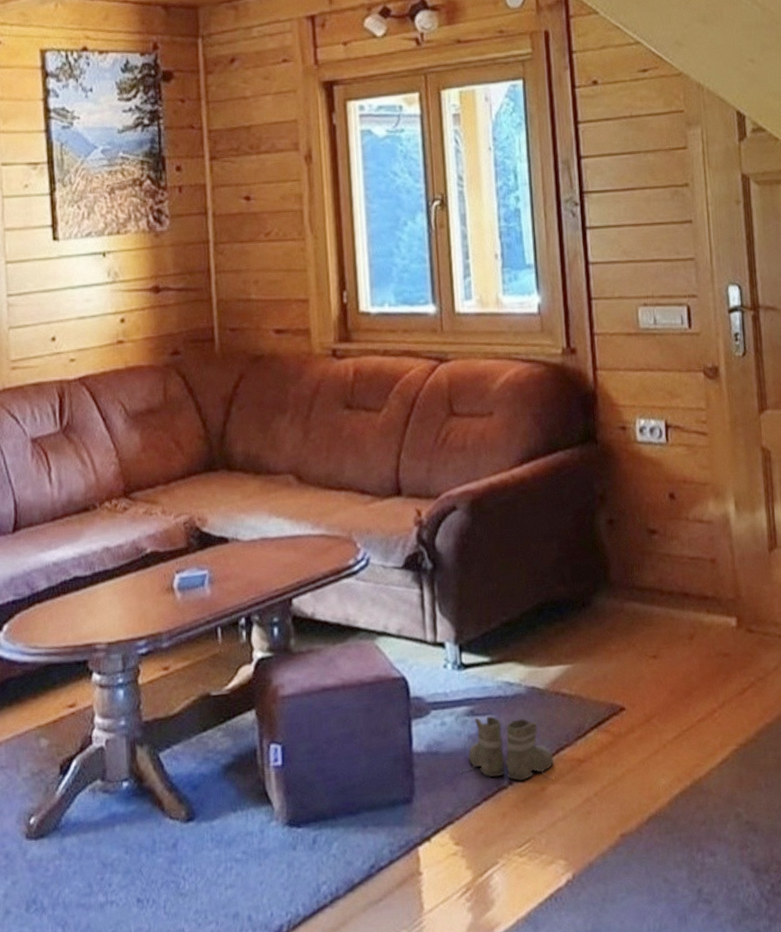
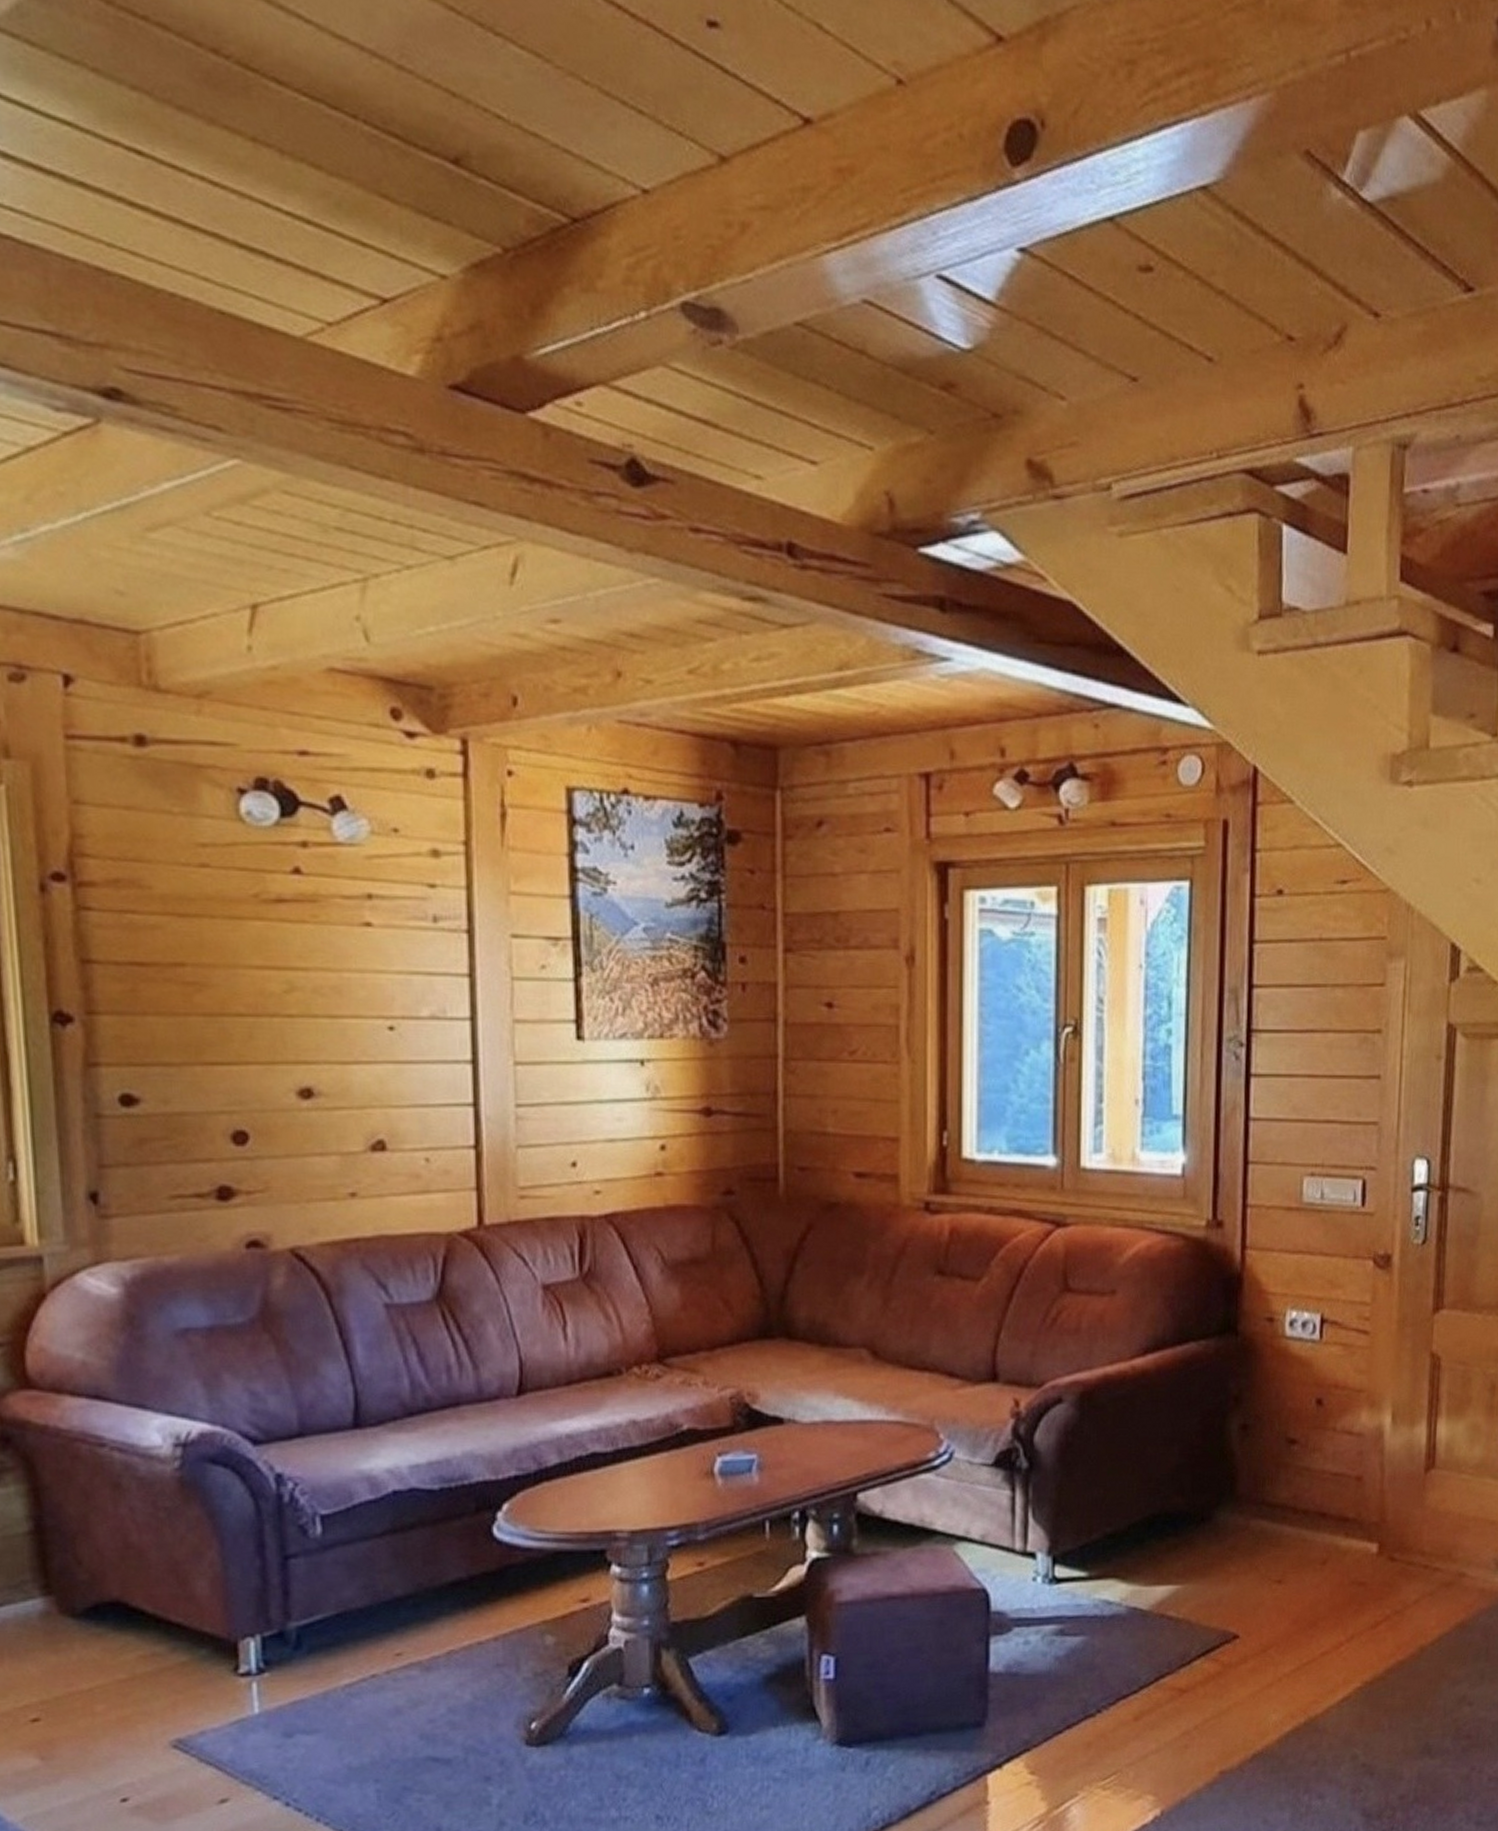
boots: present [462,716,554,781] -> none [1044,1637,1152,1709]

